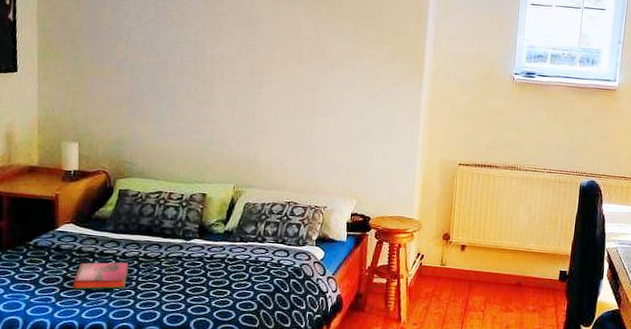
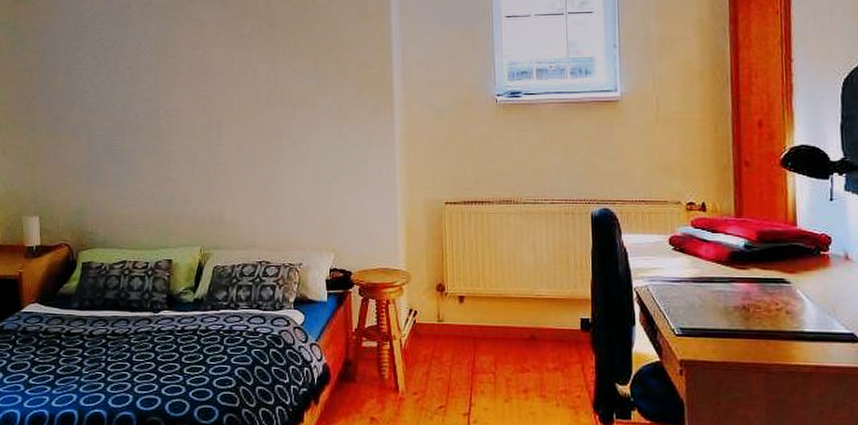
hardback book: present [72,262,129,290] -> none [40,342,96,375]

